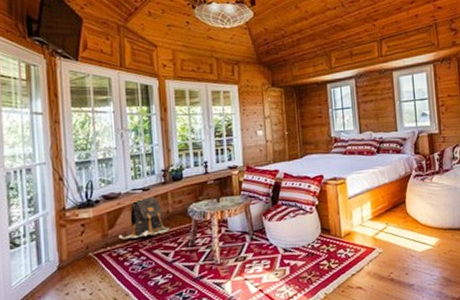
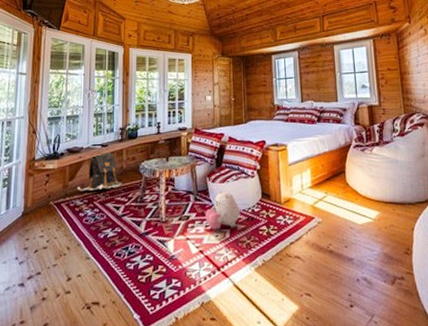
plush toy: none [263,228,300,269] -> present [205,190,240,230]

